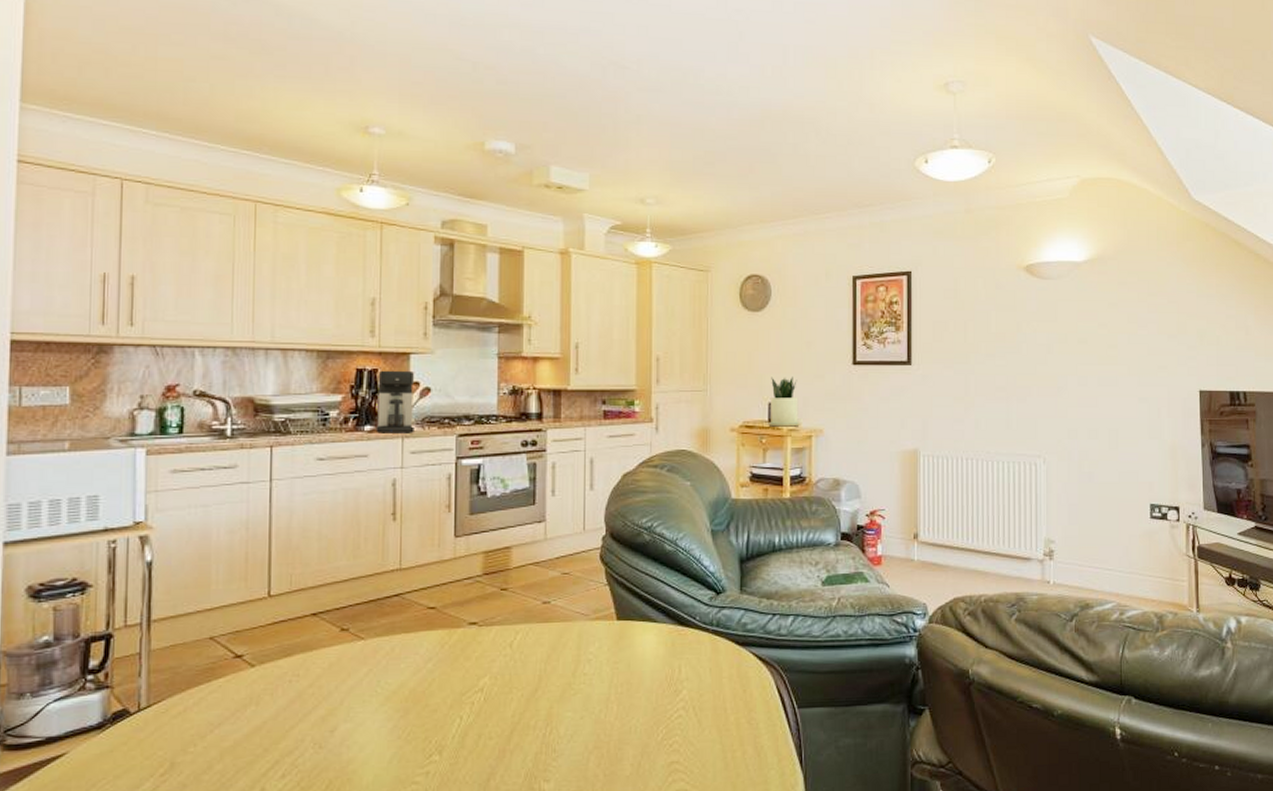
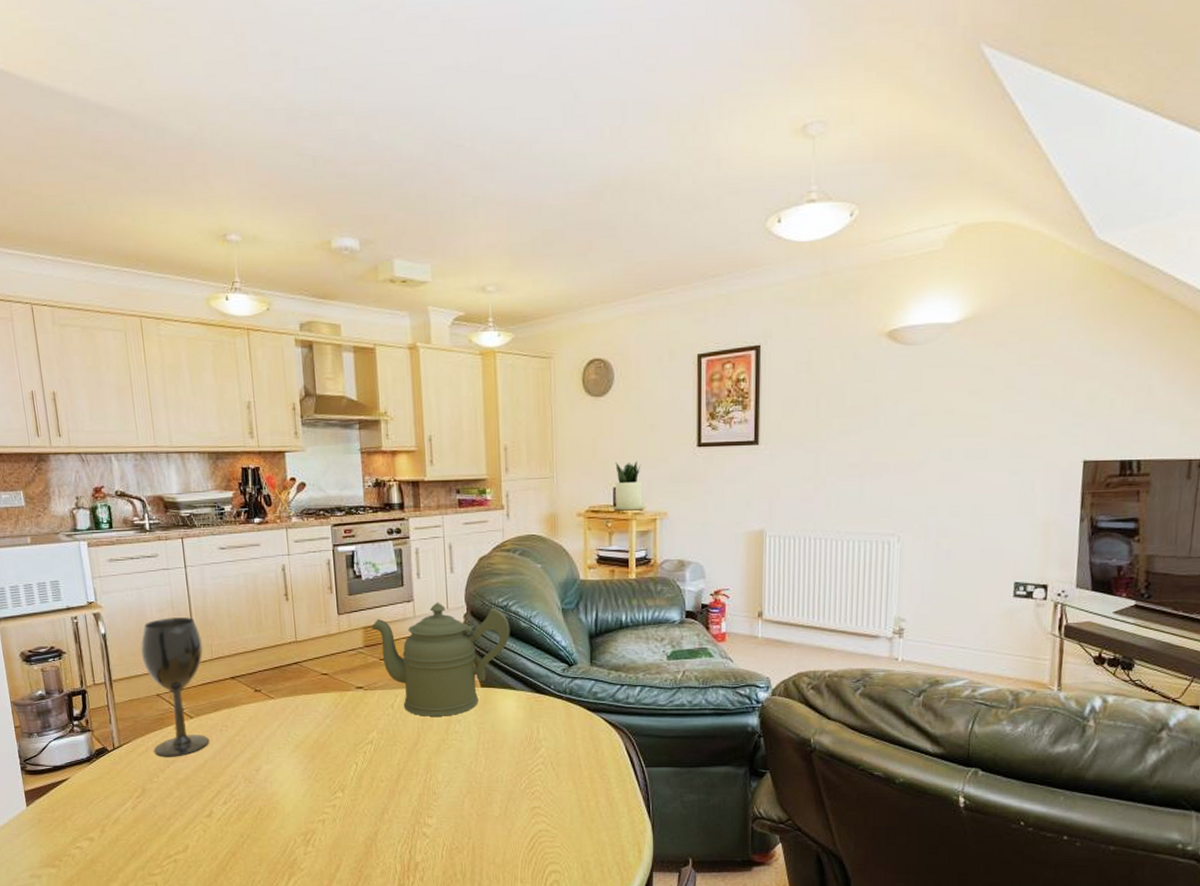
wine glass: none [195,541,281,718] -> present [140,617,210,756]
coffee maker: present [375,370,414,435] -> none [260,467,296,526]
coffeepot: none [493,522,653,656] -> present [371,602,510,717]

